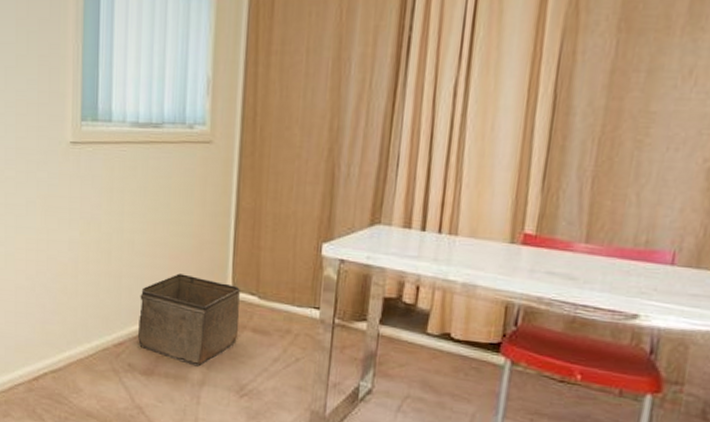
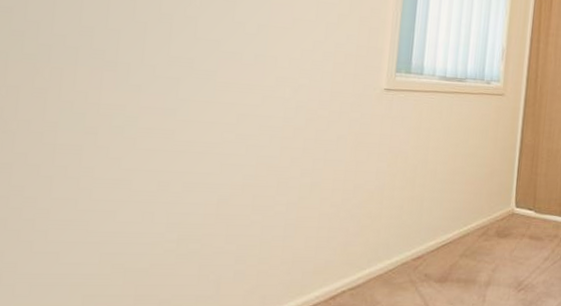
storage bin: present [137,273,240,367] -> none [434,196,521,271]

